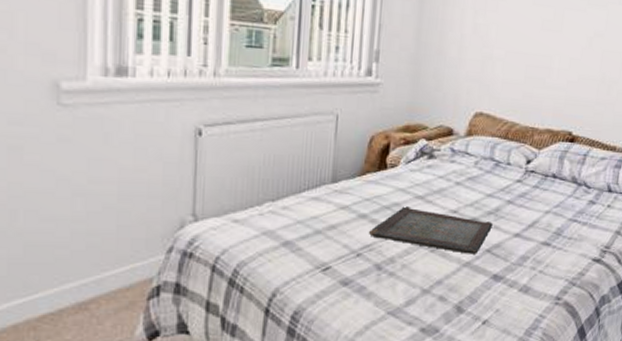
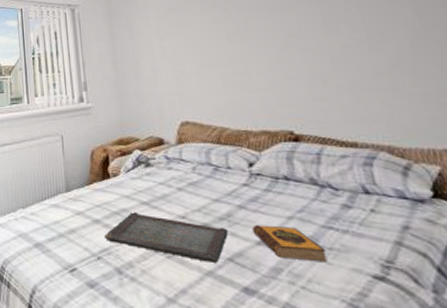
hardback book: none [514,218,566,250] -> present [252,224,328,263]

